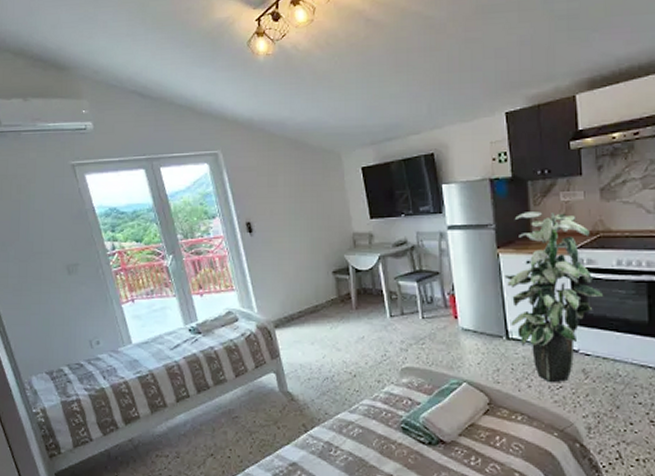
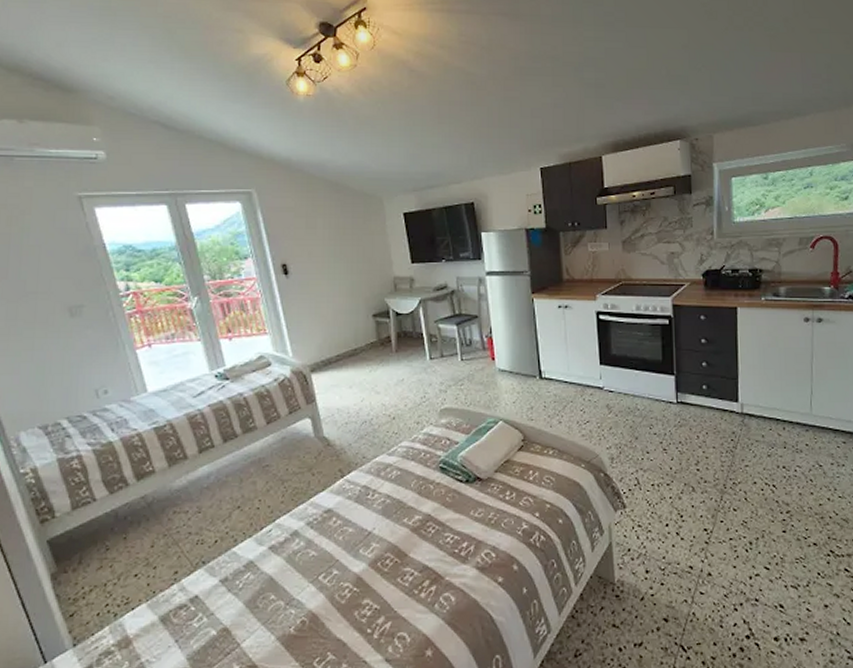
indoor plant: present [504,212,604,383] -> none [538,260,625,419]

